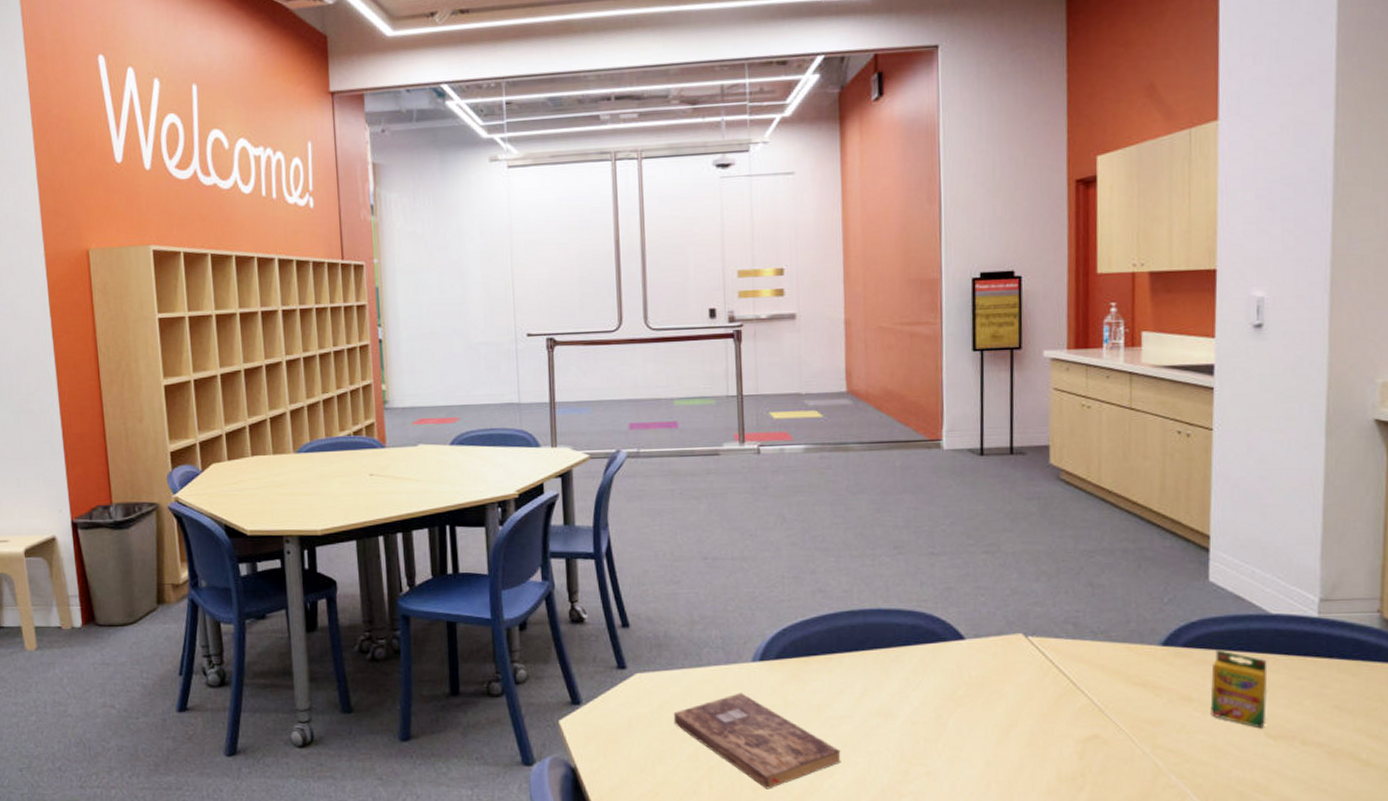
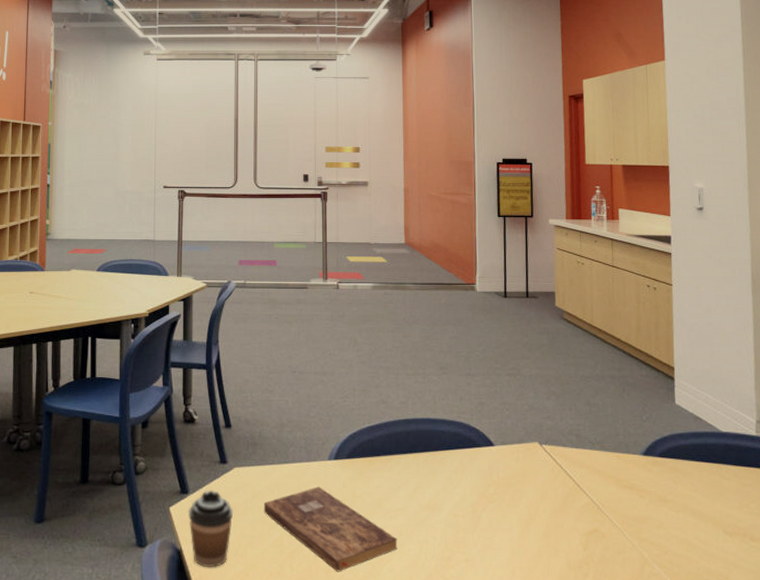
coffee cup: none [581,700,636,787] -> present [187,490,233,568]
crayon box: present [1210,650,1268,729] -> none [680,460,724,526]

